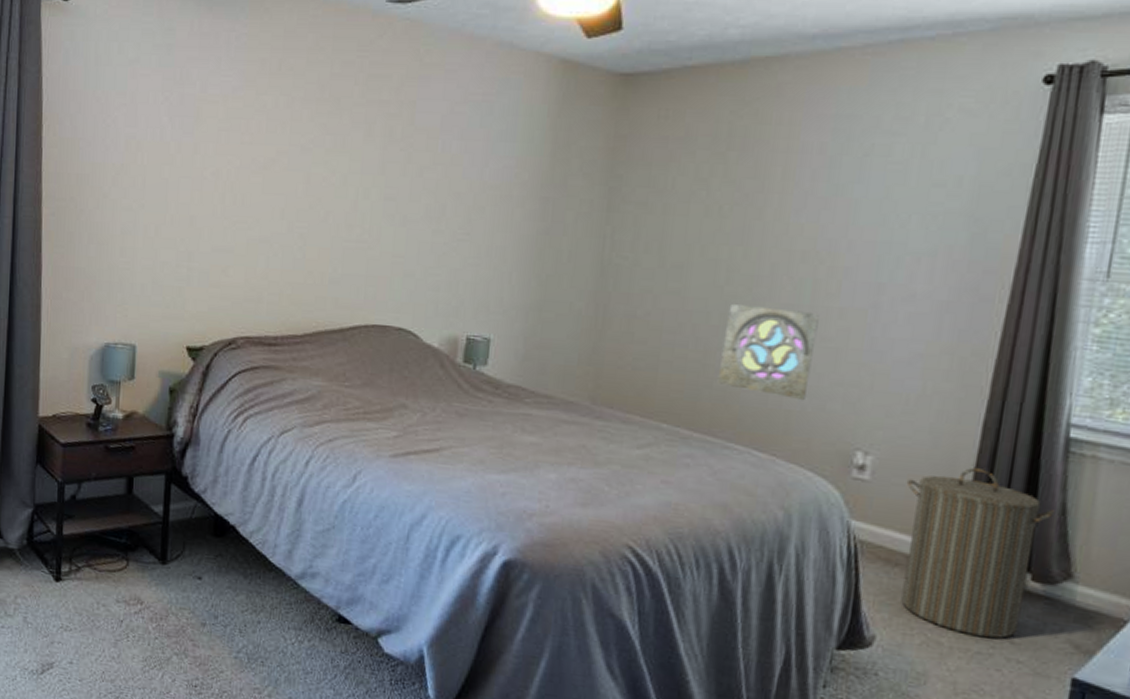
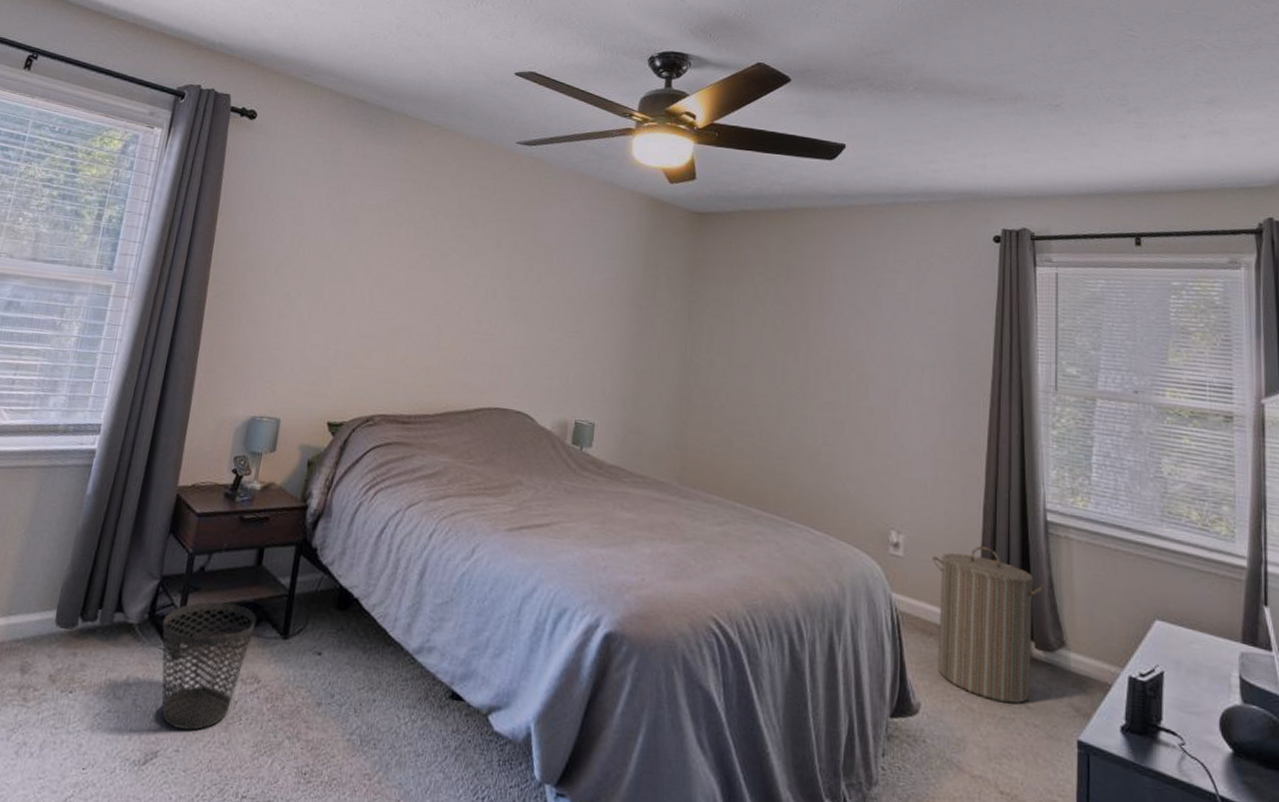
wastebasket: none [42,528,133,646] -> present [161,601,257,731]
wall ornament: present [717,304,819,401] -> none [779,401,854,485]

